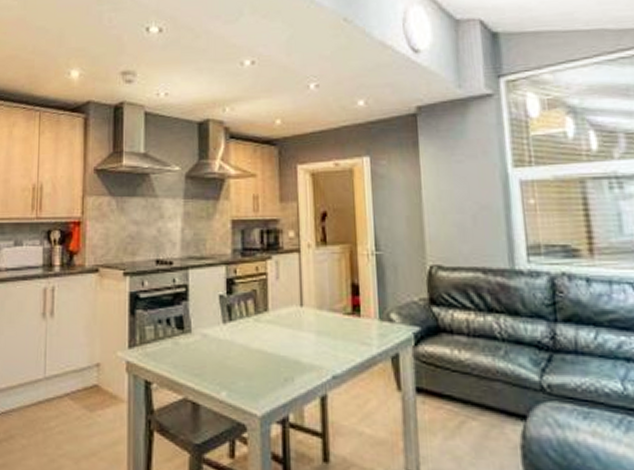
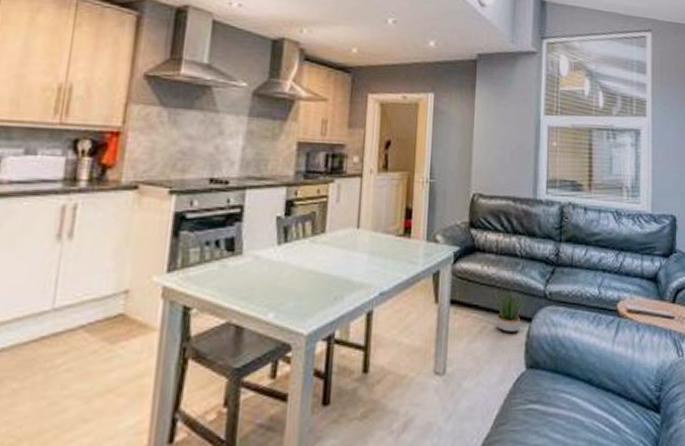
potted plant: none [469,377,515,431] -> present [493,288,525,332]

